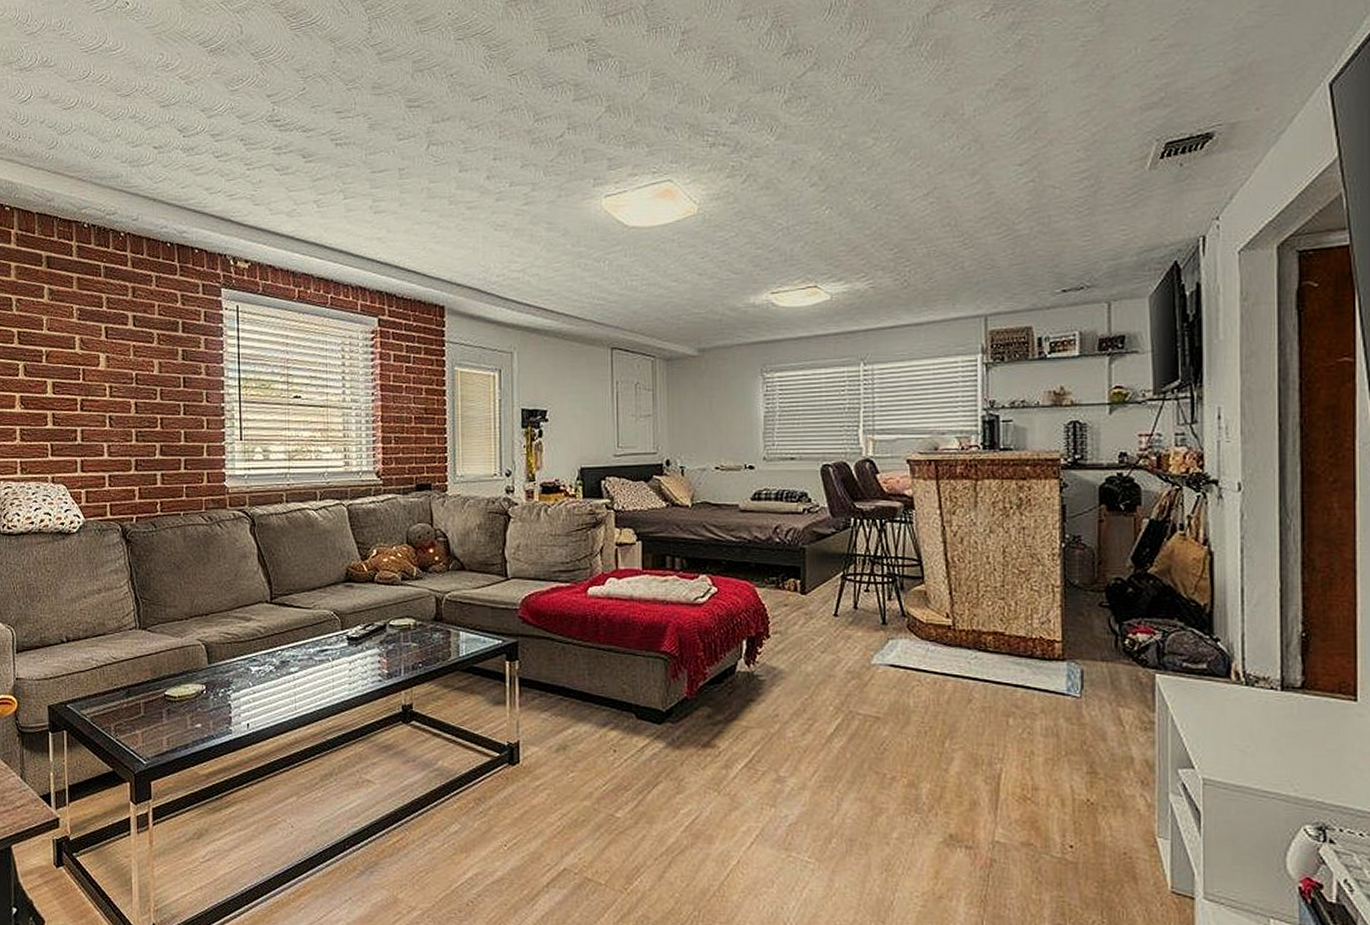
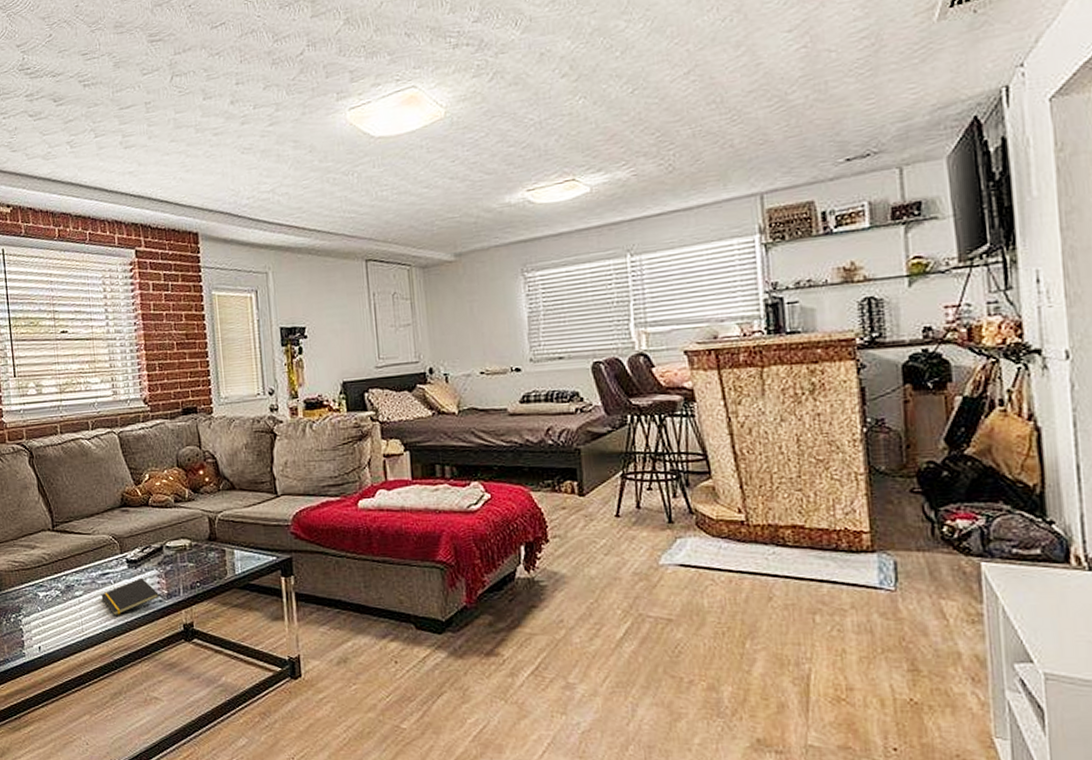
notepad: none [318,656,379,695] -> present [101,577,159,616]

